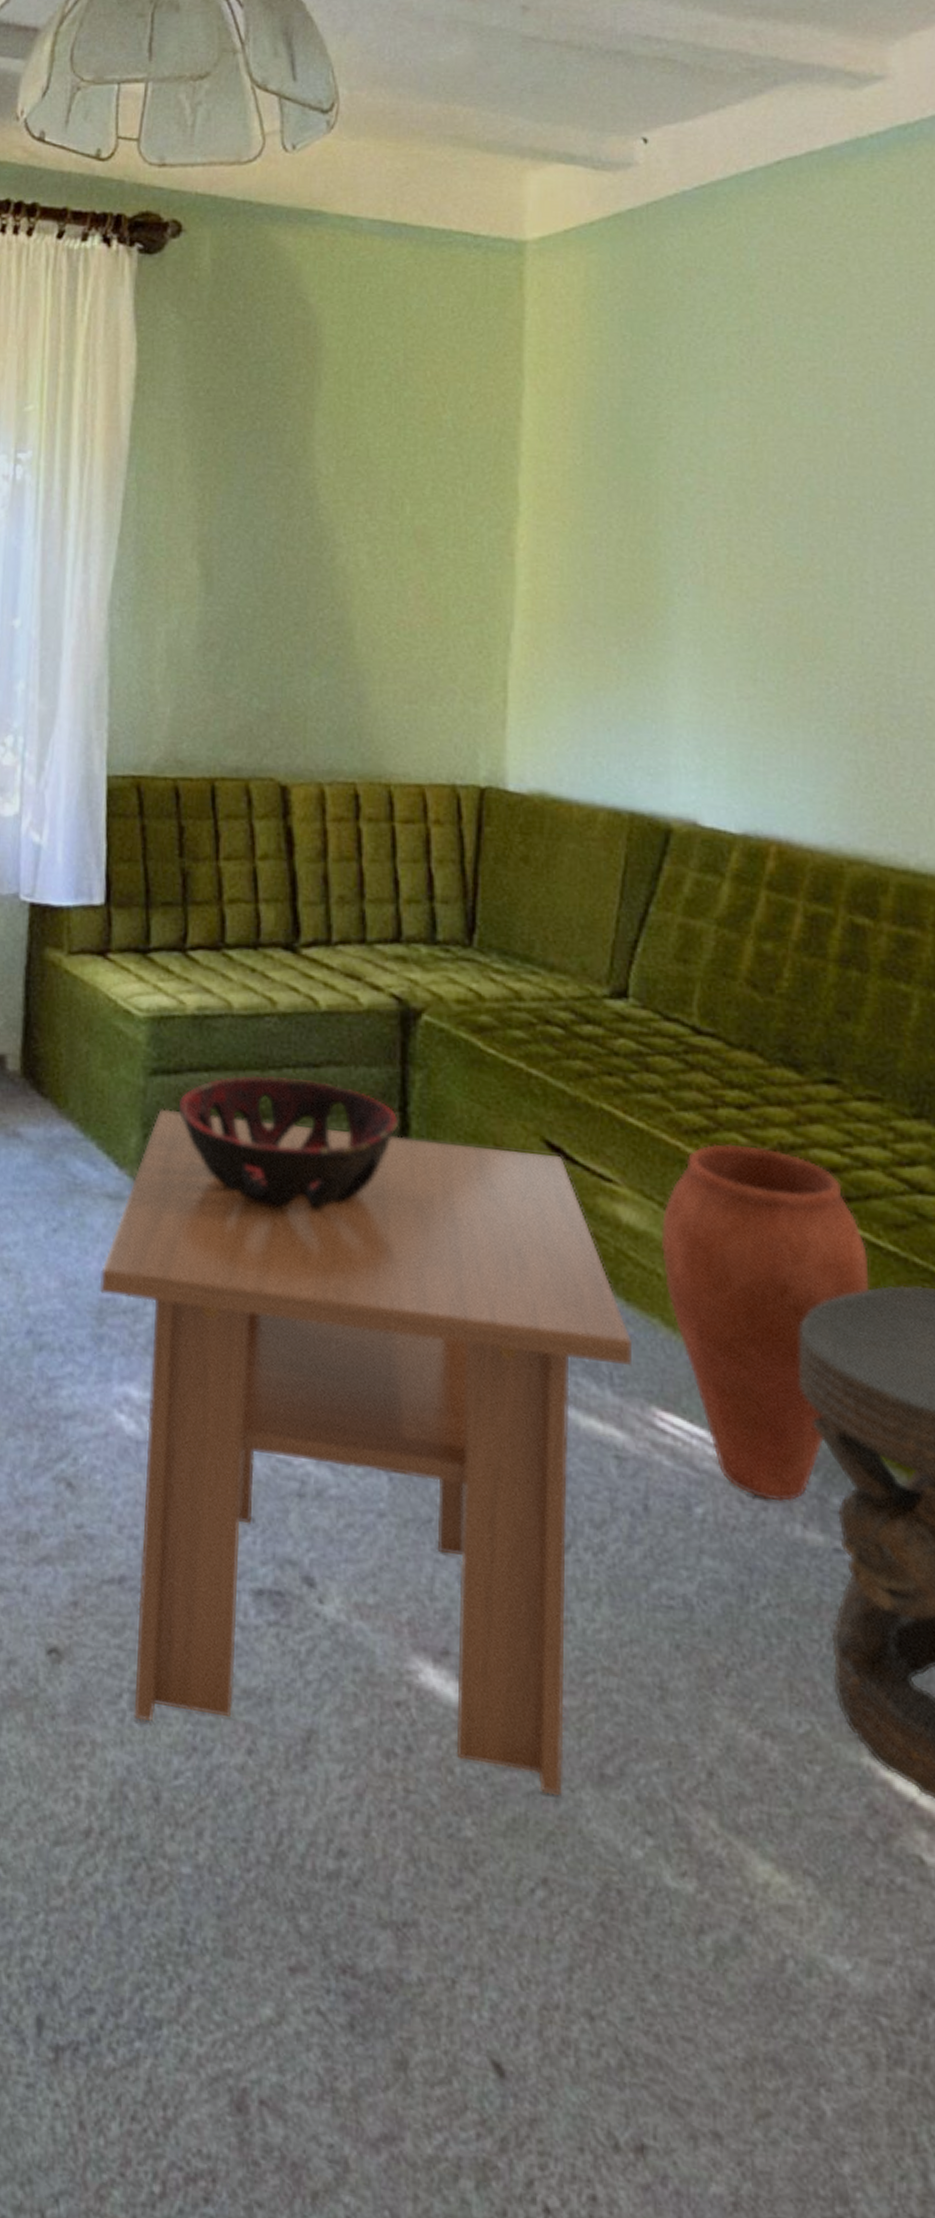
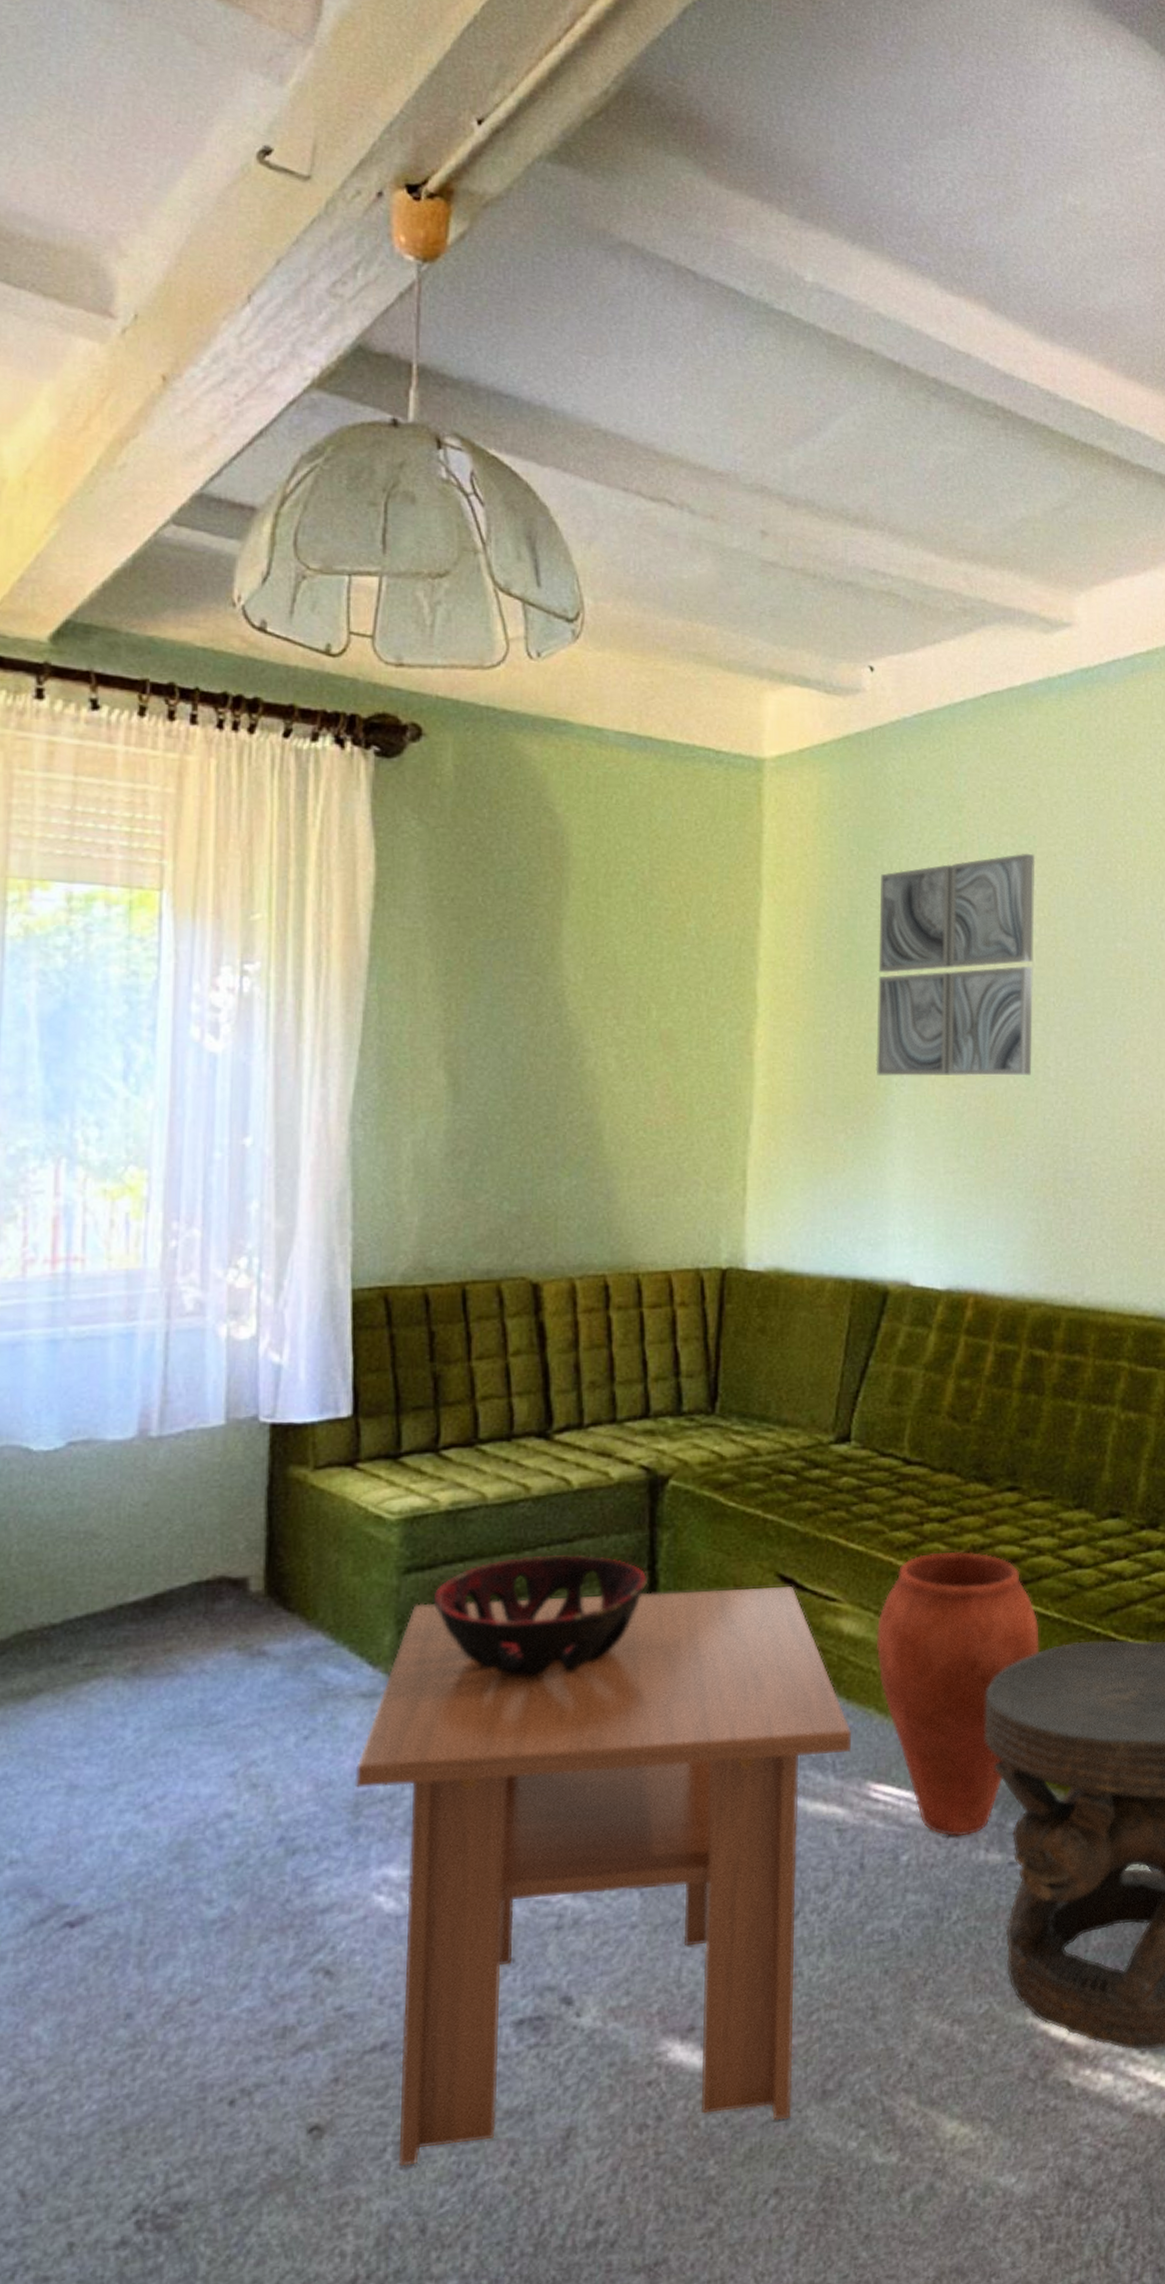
wall art: none [654,335,845,591] -> present [875,853,1036,1077]

